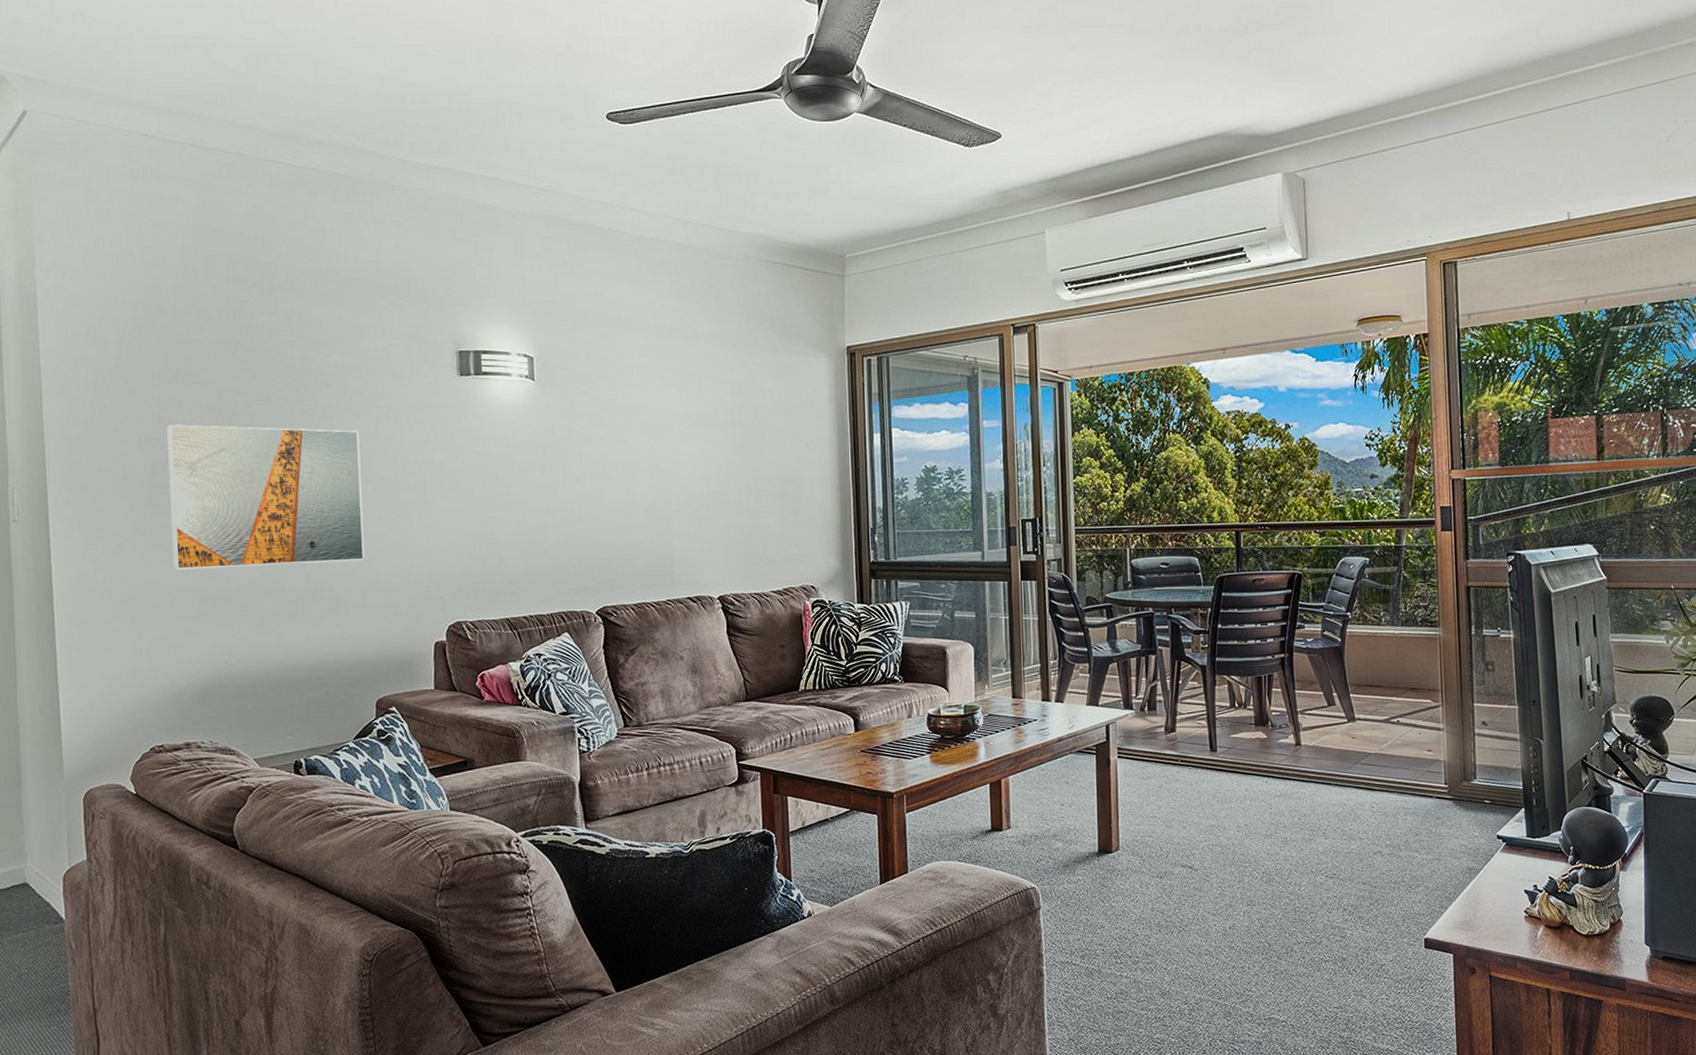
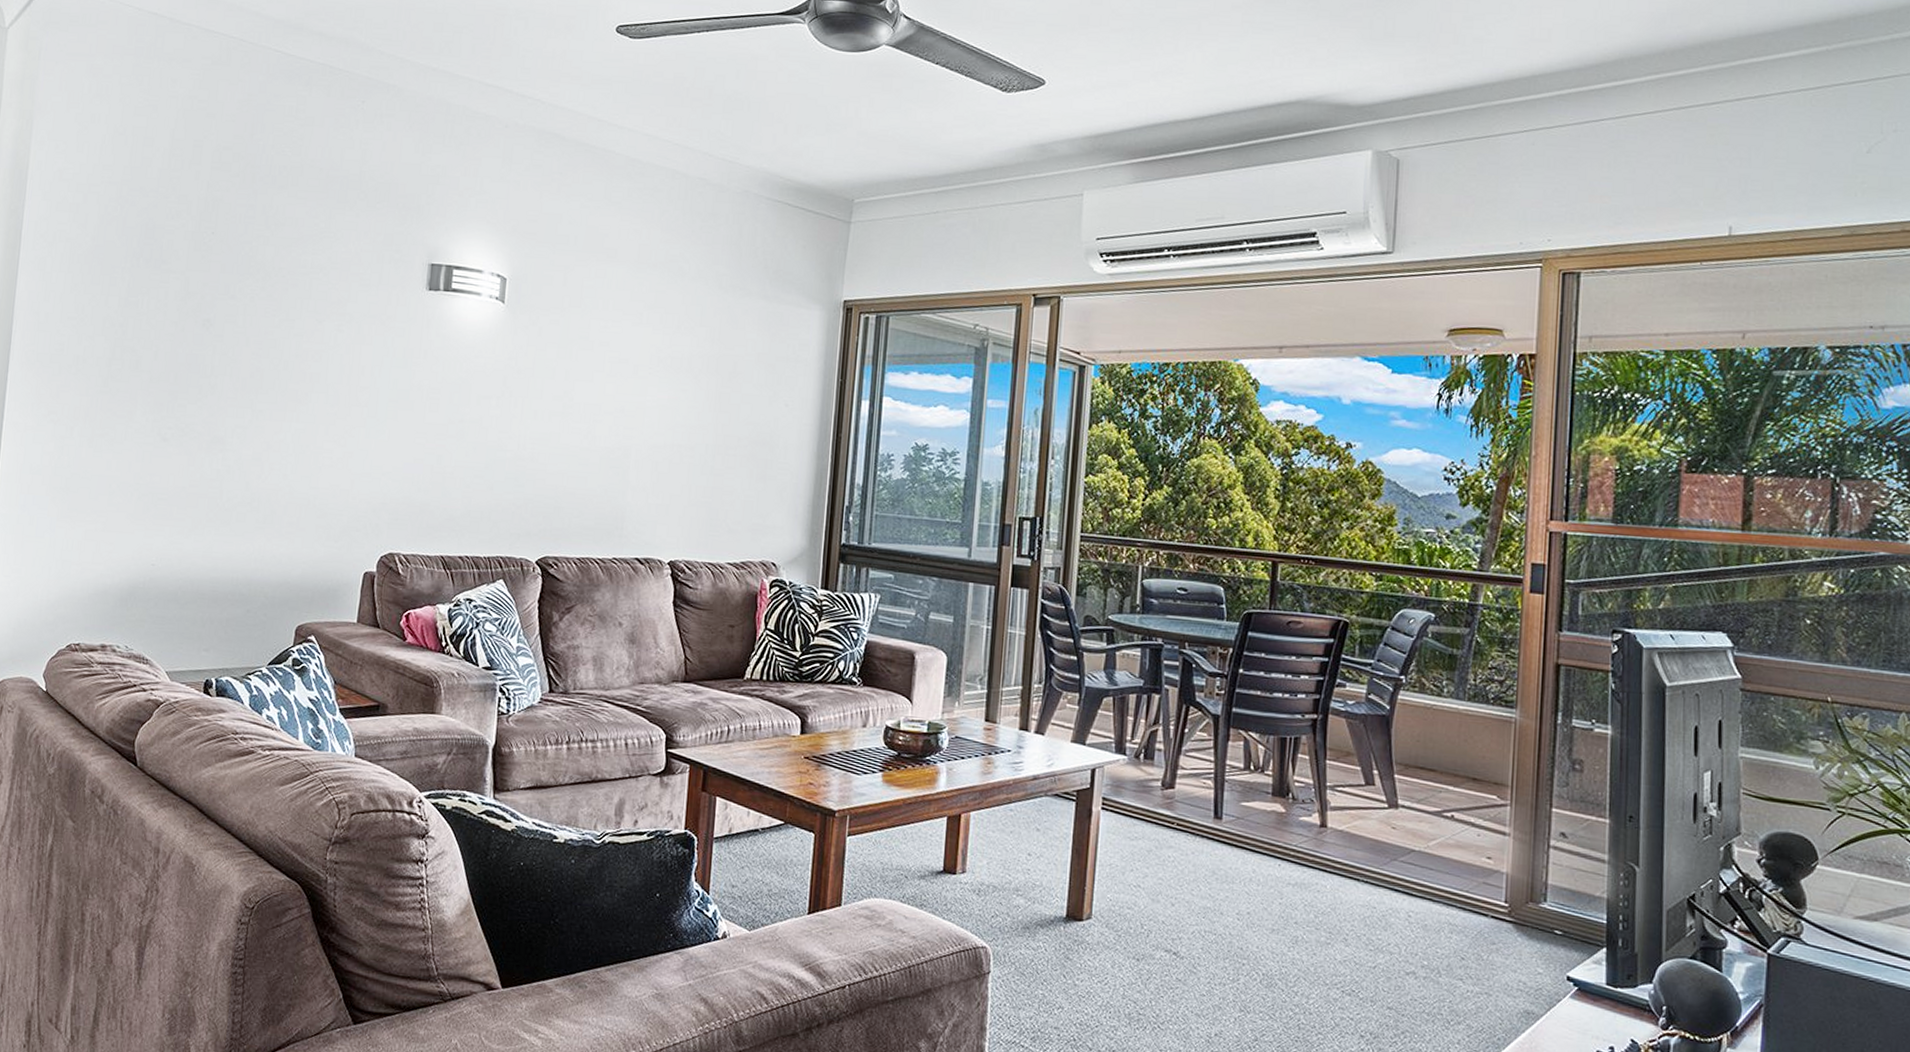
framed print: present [167,424,365,570] -> none [117,311,319,475]

